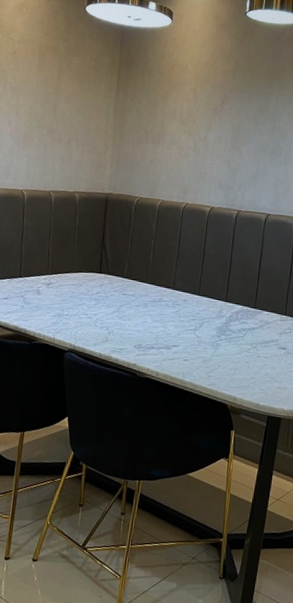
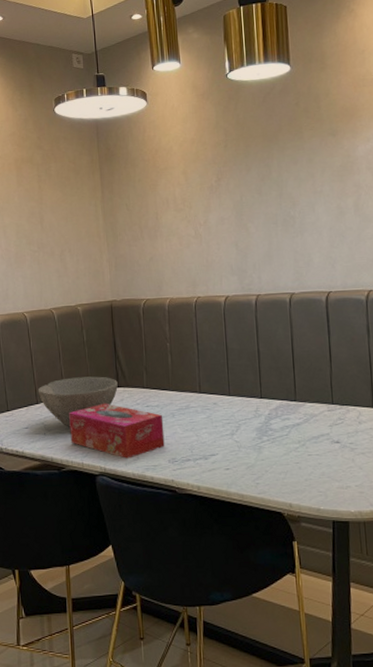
bowl: none [22,257,100,303] -> present [37,376,118,427]
tissue box: none [46,285,137,340] -> present [69,403,165,459]

